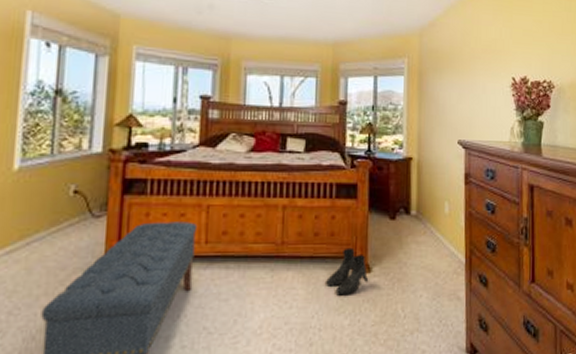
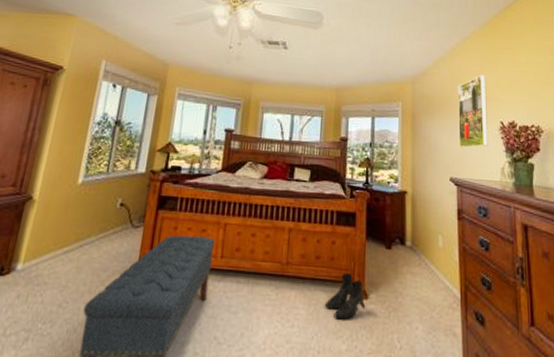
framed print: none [468,25,499,107] -> present [457,75,488,148]

